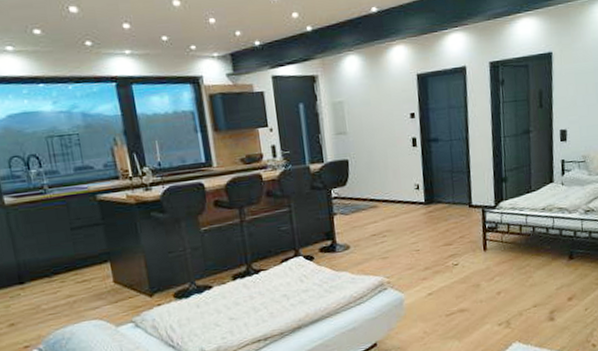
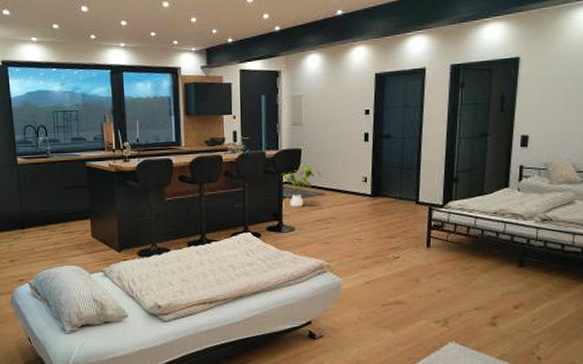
house plant: none [329,175,372,224] -> present [280,164,321,207]

